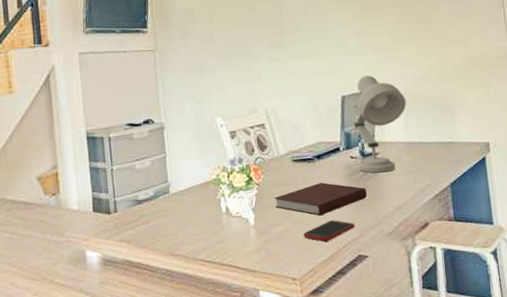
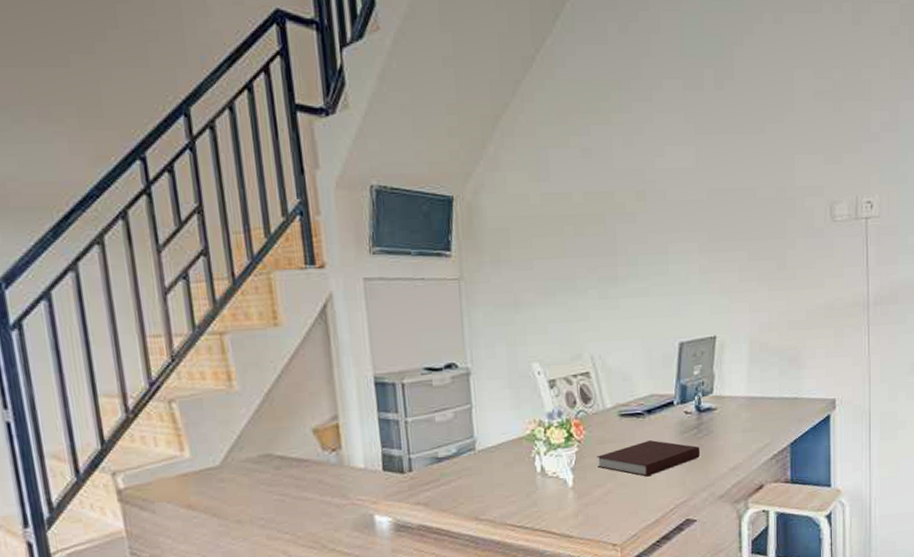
cell phone: present [303,220,355,242] -> none [628,481,685,505]
desk lamp: present [354,75,407,173] -> none [691,320,751,431]

